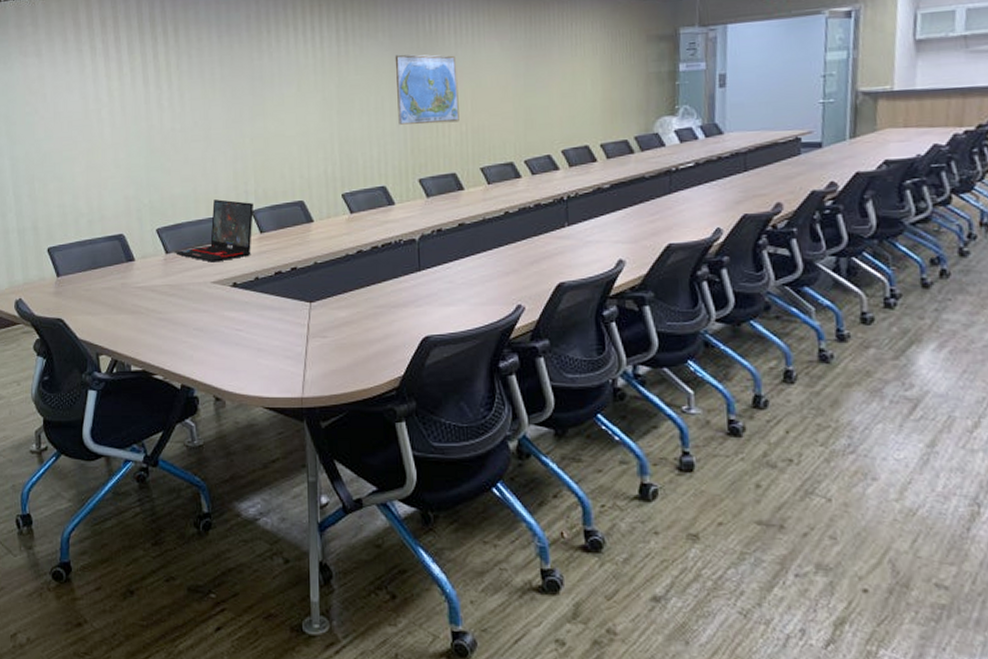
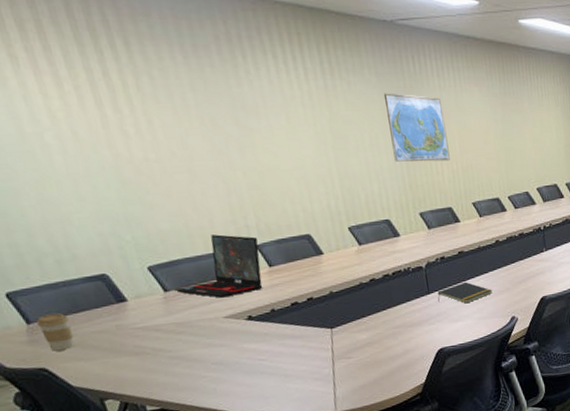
coffee cup: none [63,269,88,304] -> present [35,313,75,351]
notepad: none [429,259,496,285] -> present [437,281,493,304]

